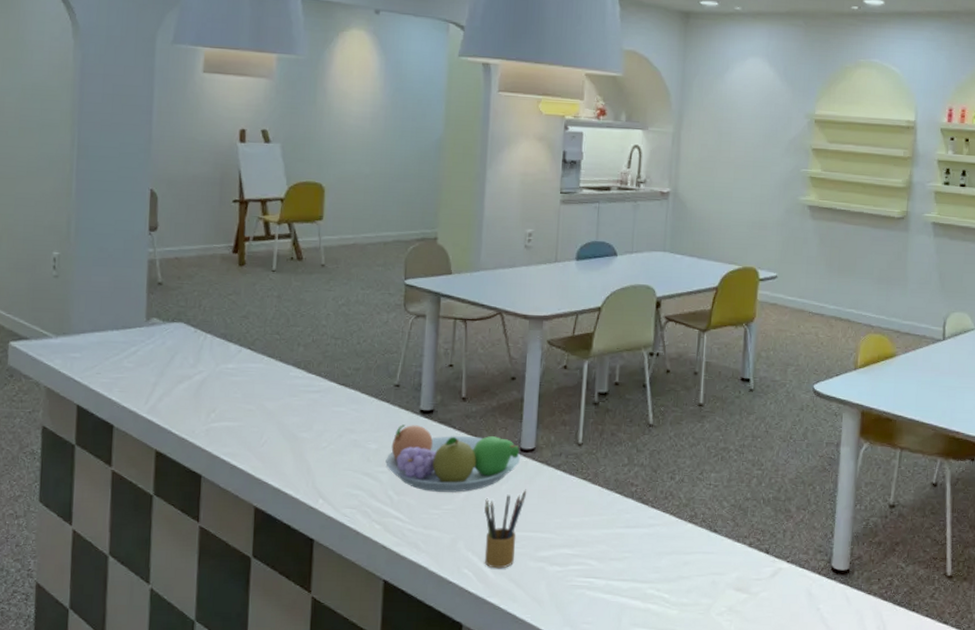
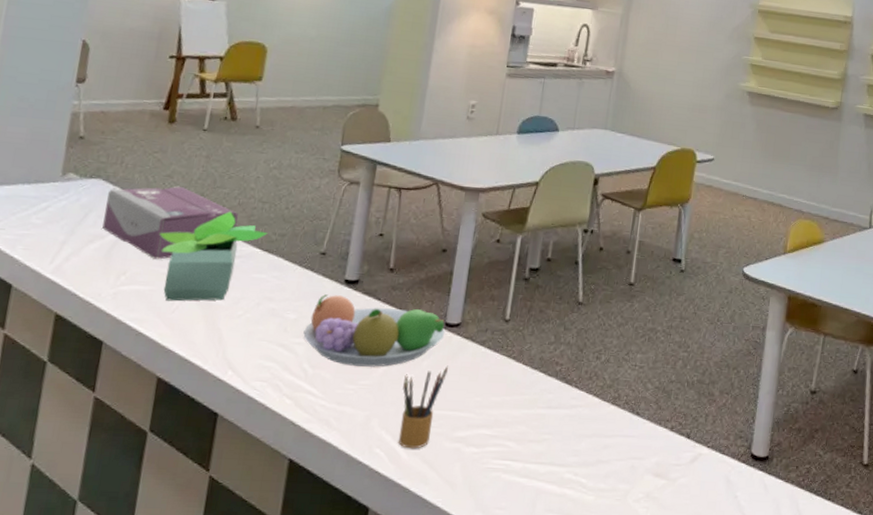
tissue box: none [189,326,314,397] -> present [102,186,238,260]
potted plant: none [242,348,343,436] -> present [159,211,268,302]

